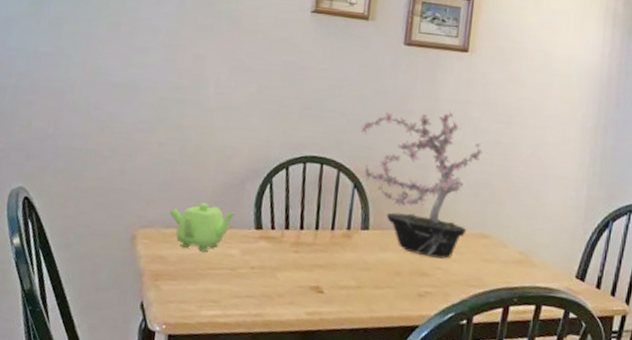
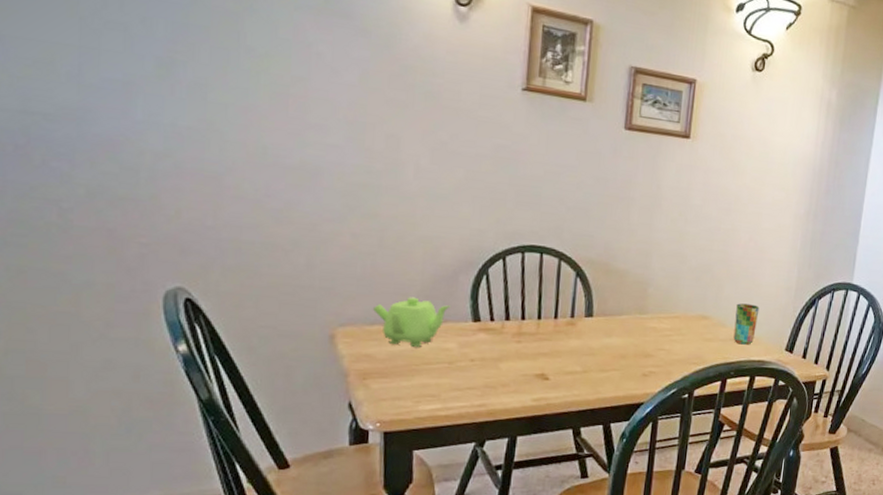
potted plant: present [359,110,483,259] -> none [579,197,704,341]
cup: none [516,222,545,269] -> present [733,303,760,345]

